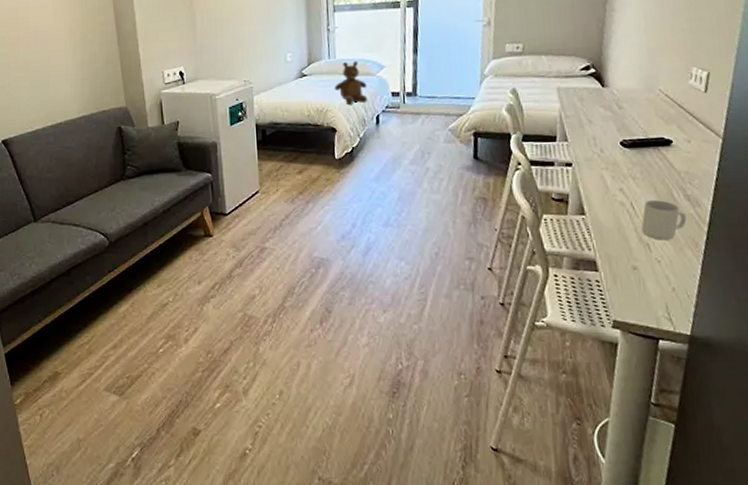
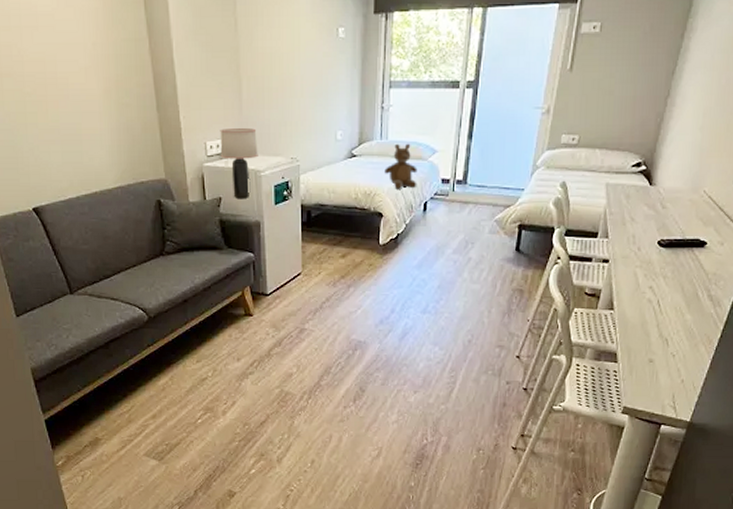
table lamp: none [176,56,213,122] -> present [220,128,258,200]
cup: present [641,200,687,240] -> none [663,299,706,336]

